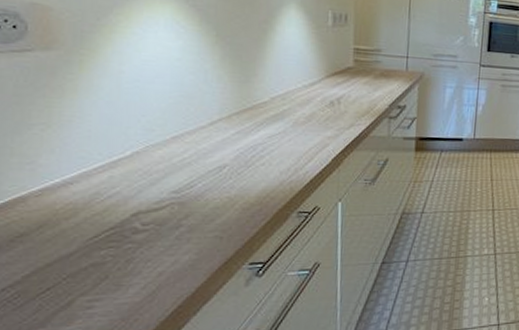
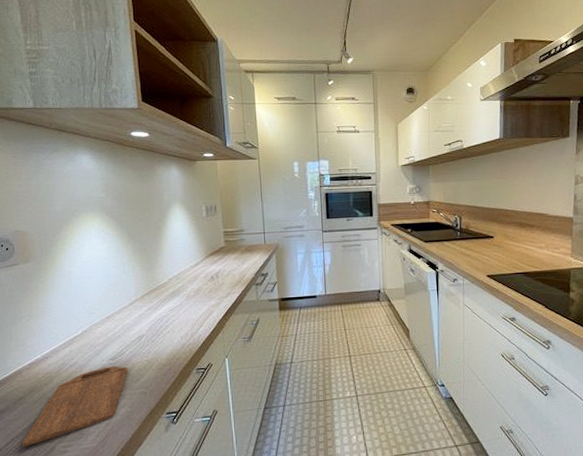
cutting board: none [18,201,199,300] -> present [21,366,128,447]

